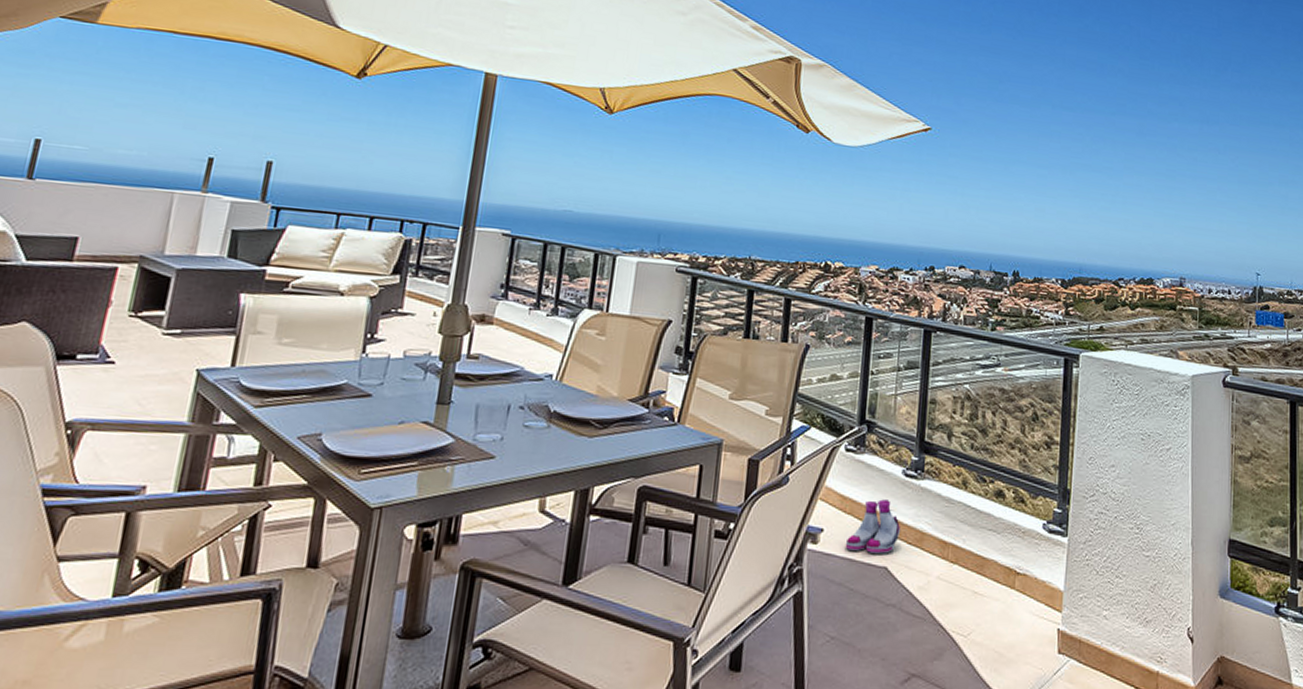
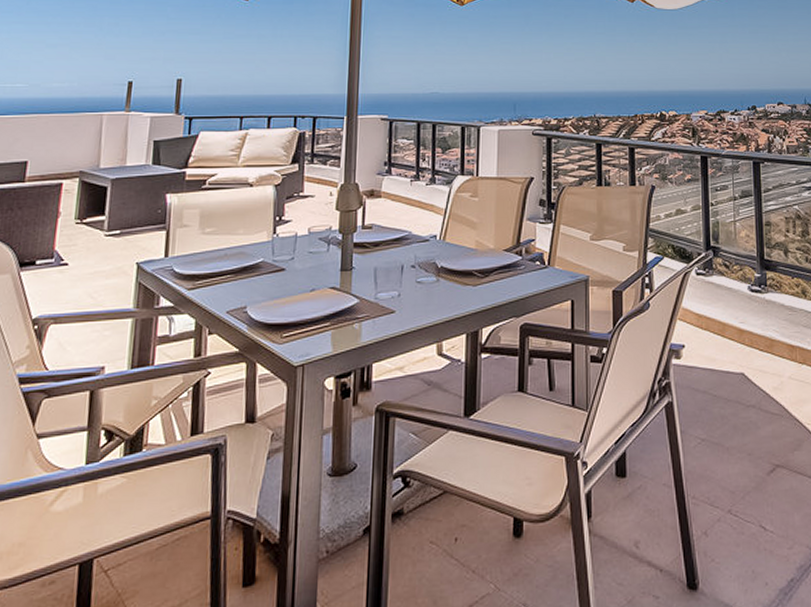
boots: present [845,499,900,554] -> none [705,314,752,362]

